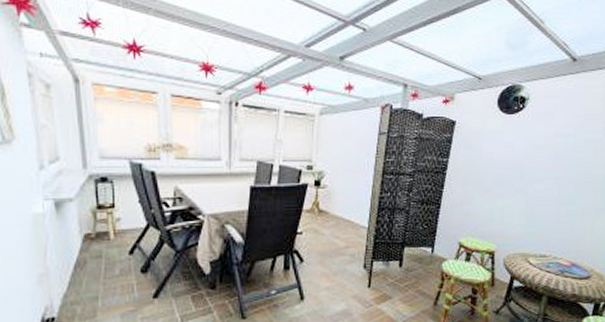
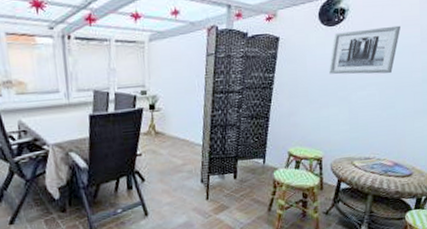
wall art: none [506,119,582,168] -> present [329,25,400,75]

